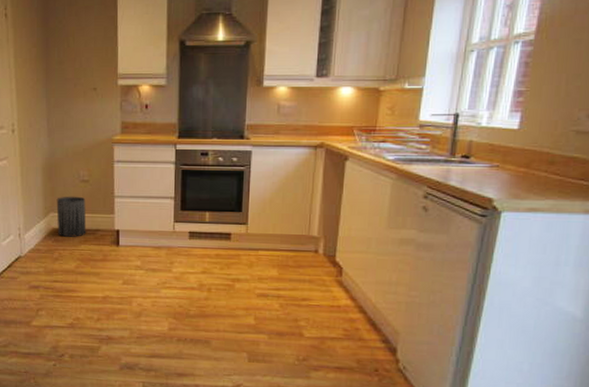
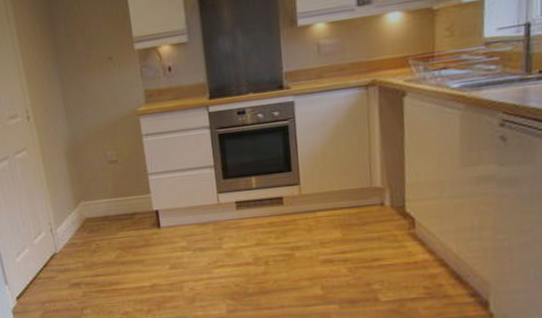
trash can: present [56,196,87,237] -> none [85,179,123,226]

